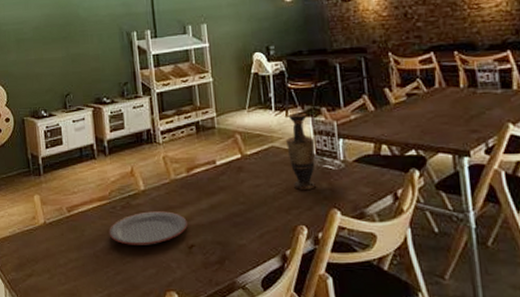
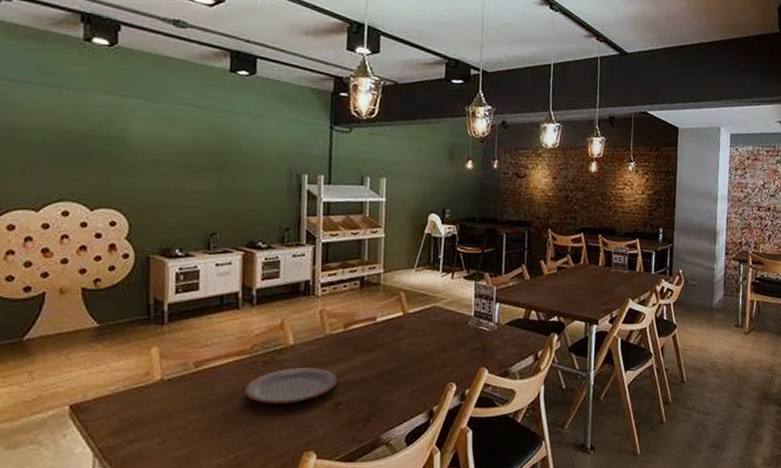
vase: present [286,112,316,190] -> none [448,275,475,349]

